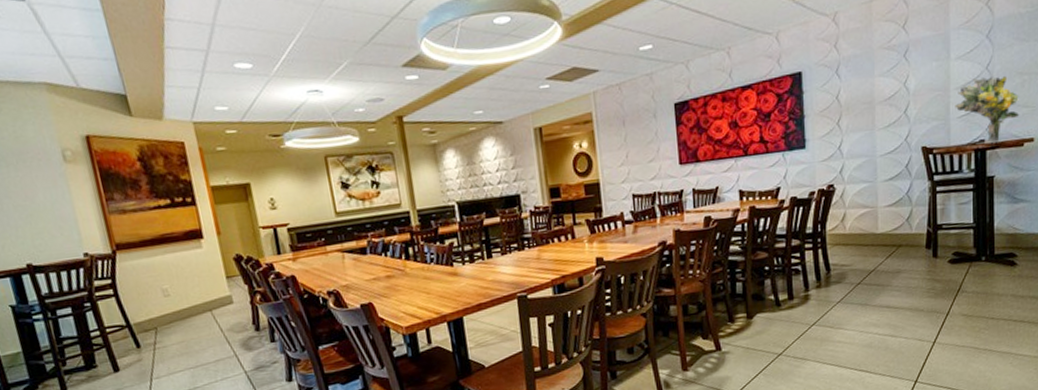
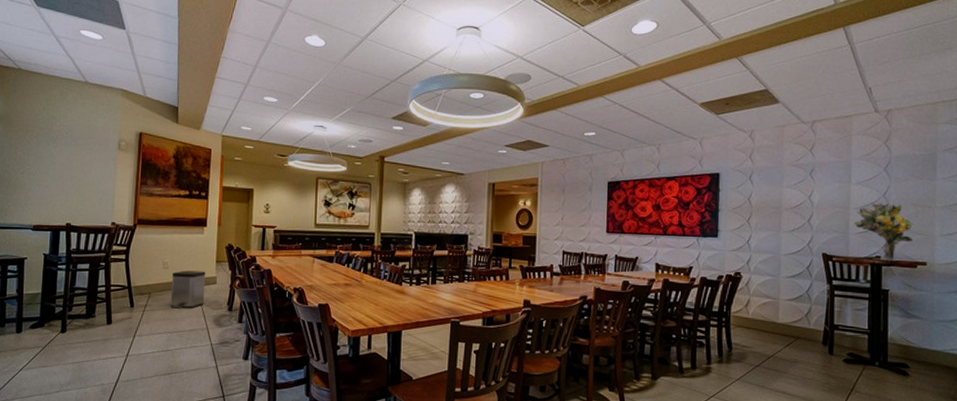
pedal bin: none [176,291,225,341] -> present [170,270,206,309]

